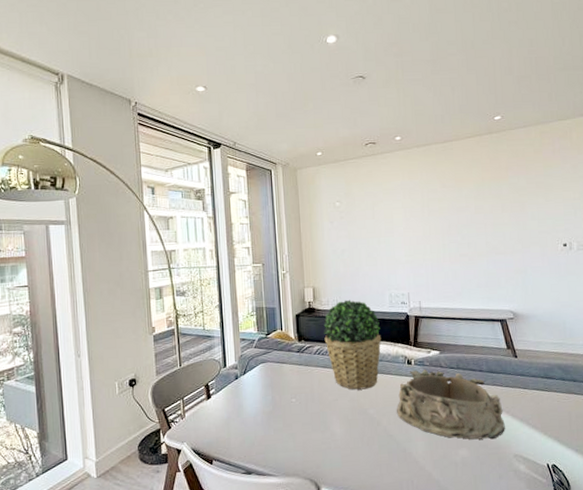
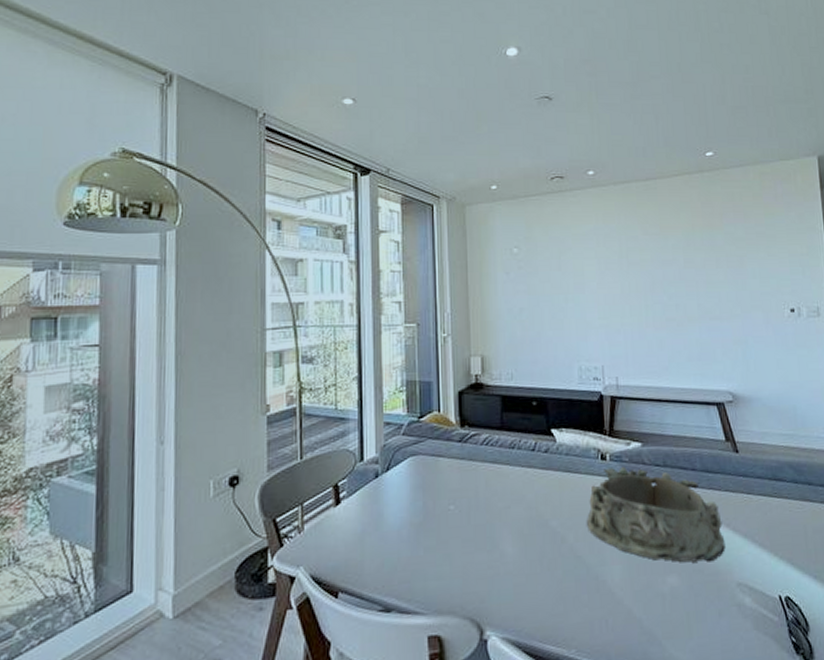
potted plant: present [323,299,381,390] -> none [494,373,568,494]

